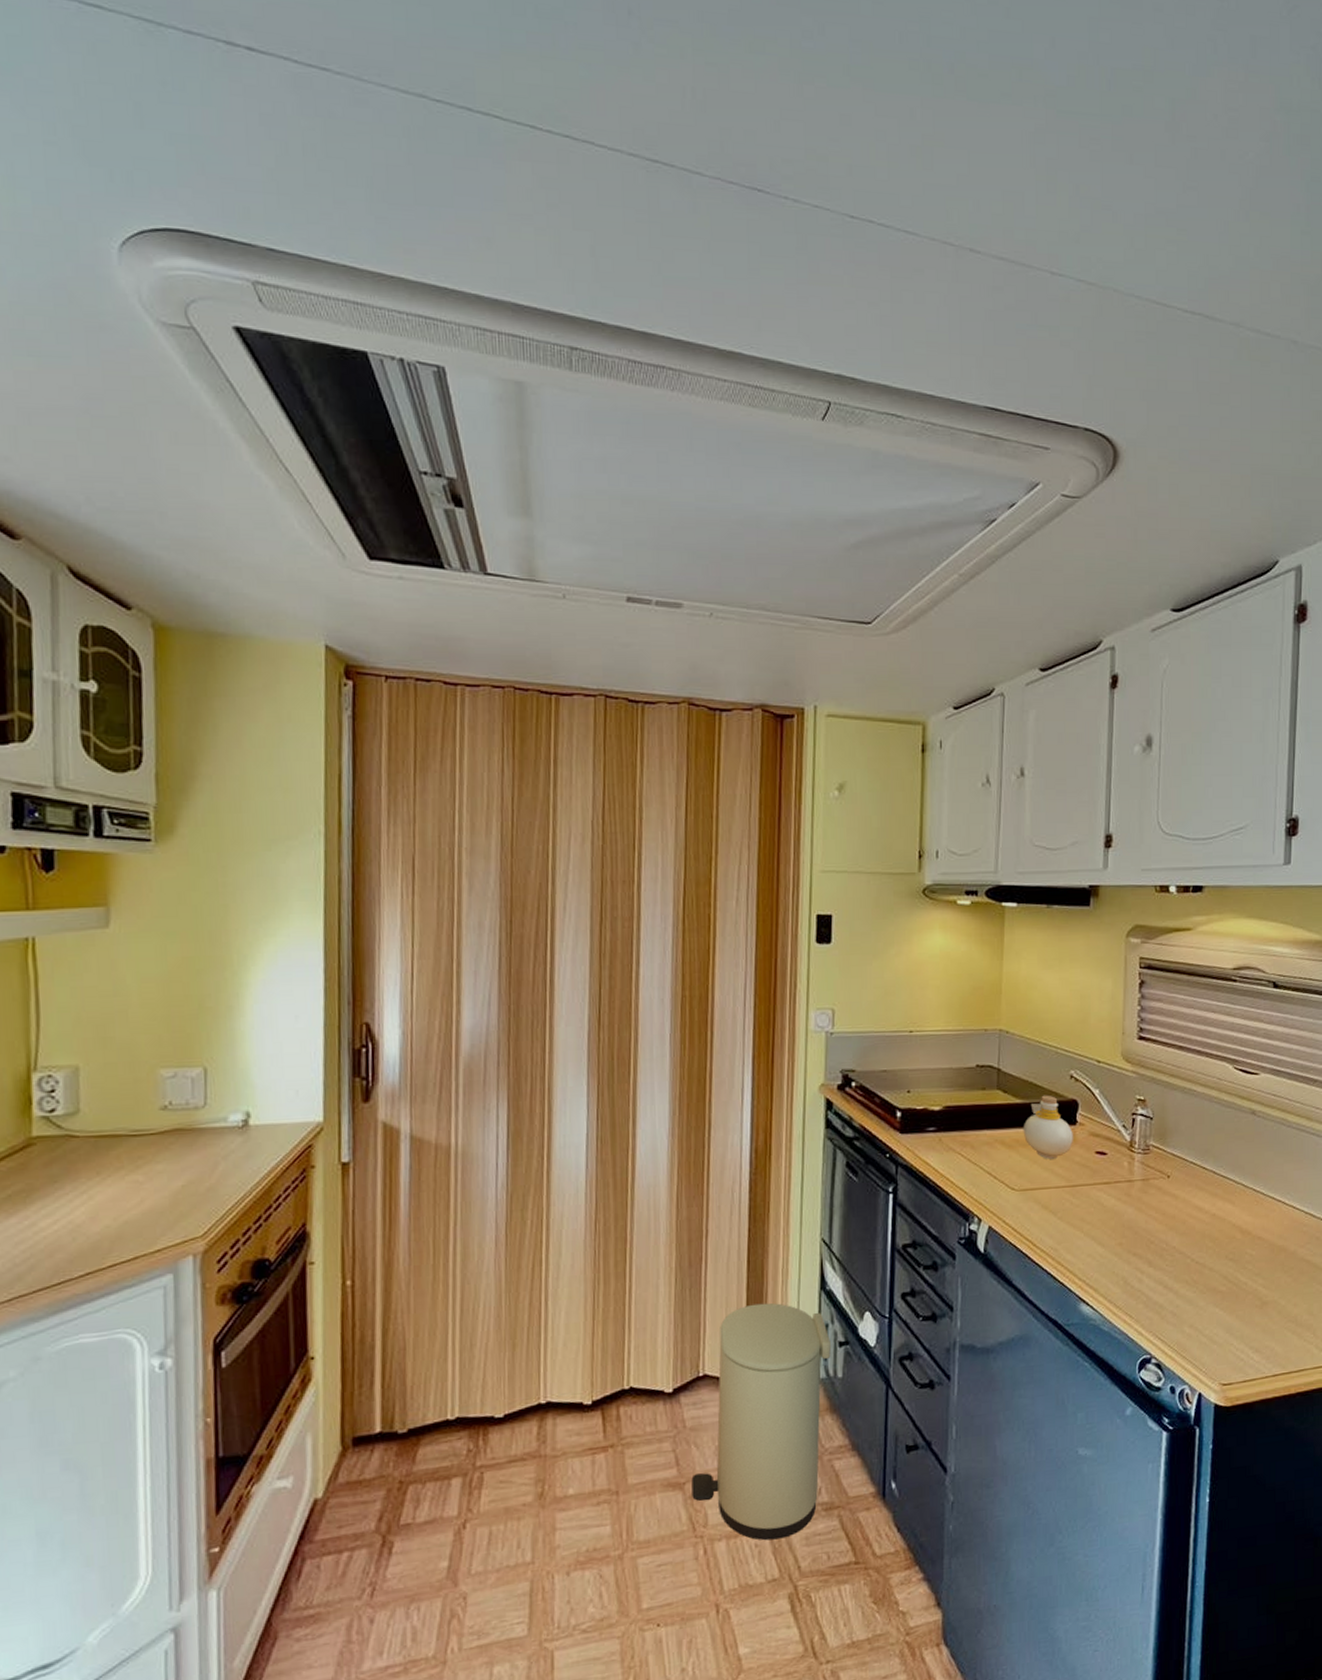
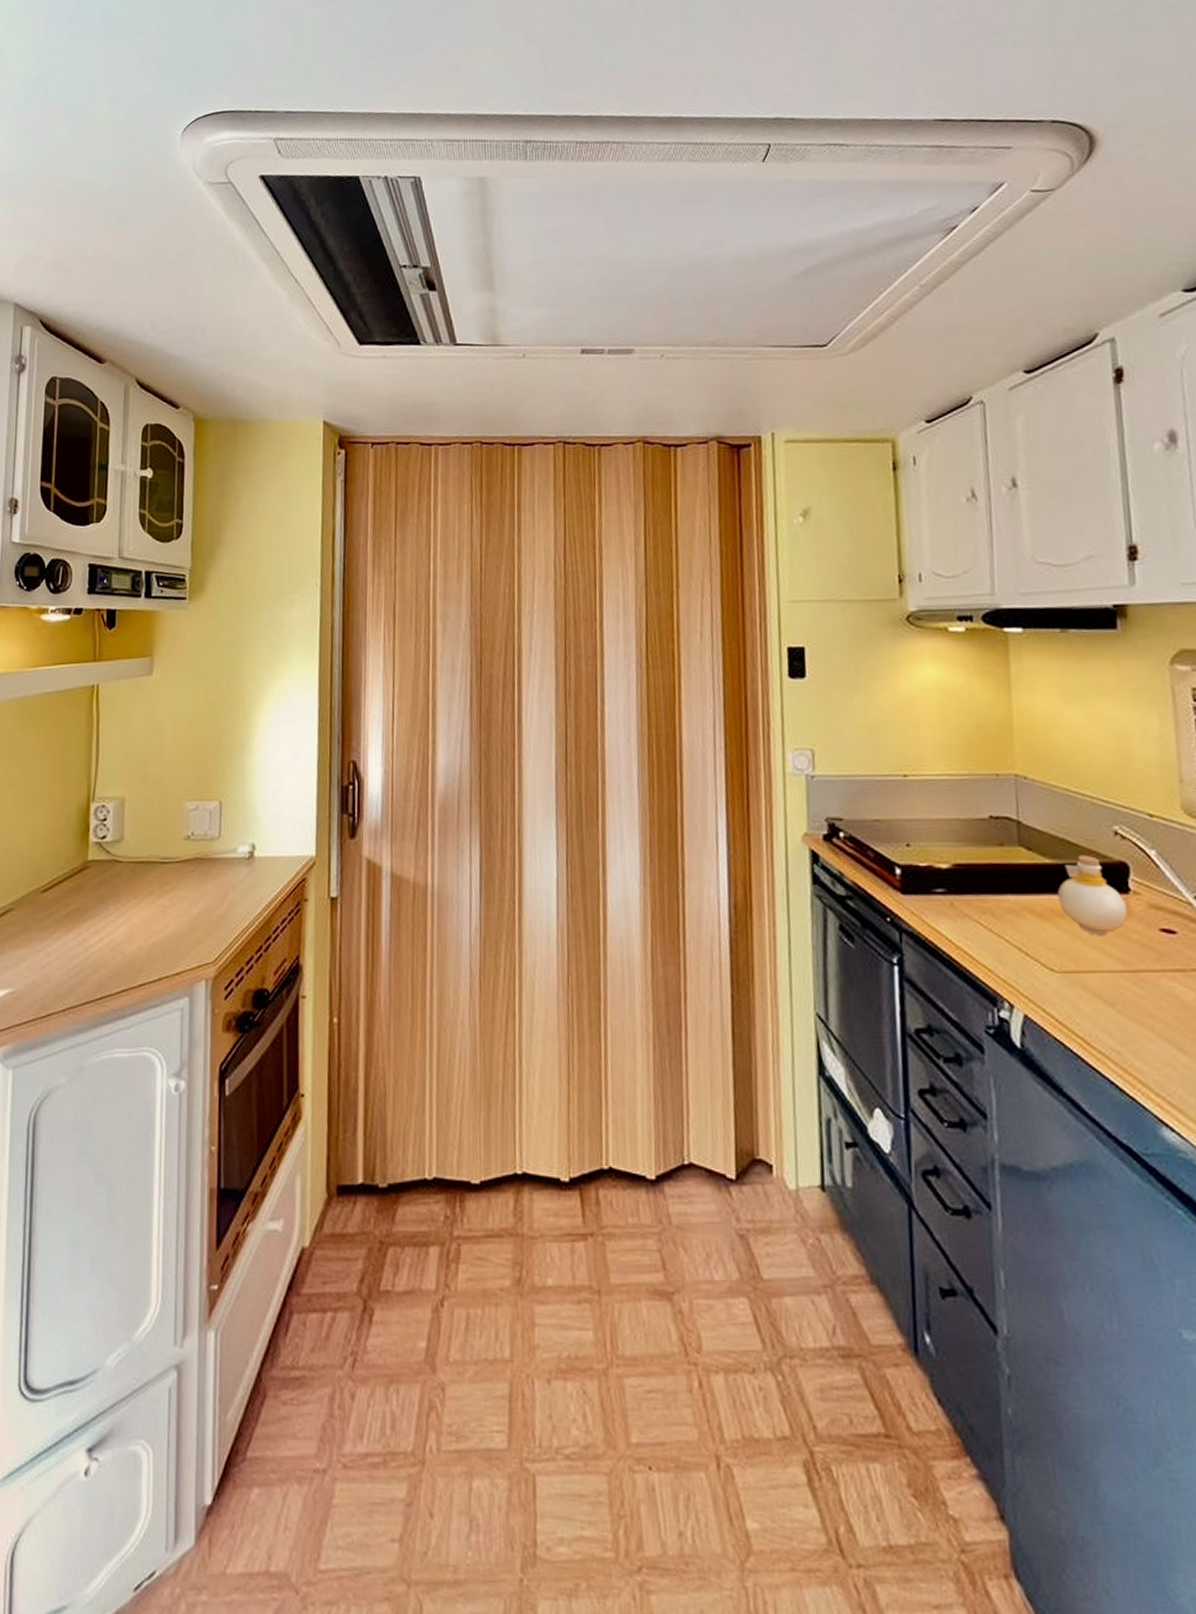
pedal bin: present [691,1303,831,1540] -> none [680,1084,837,1385]

